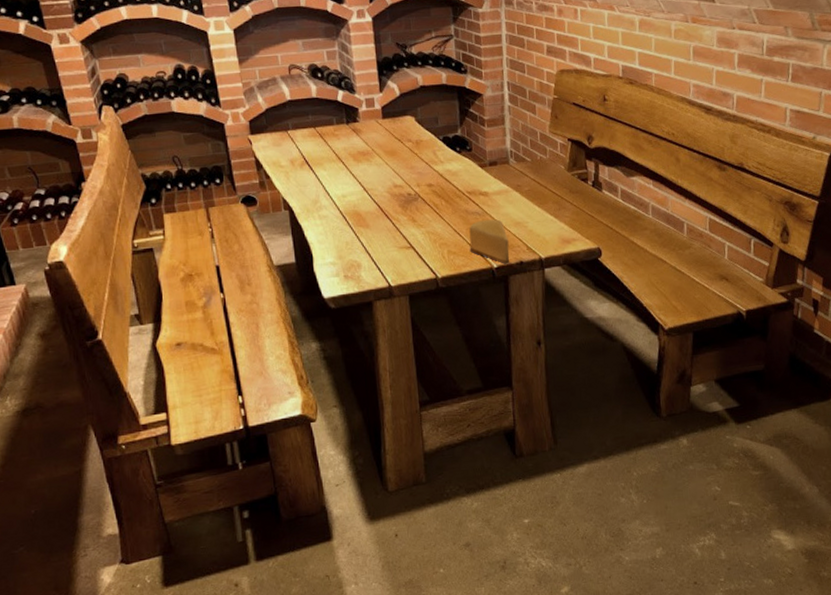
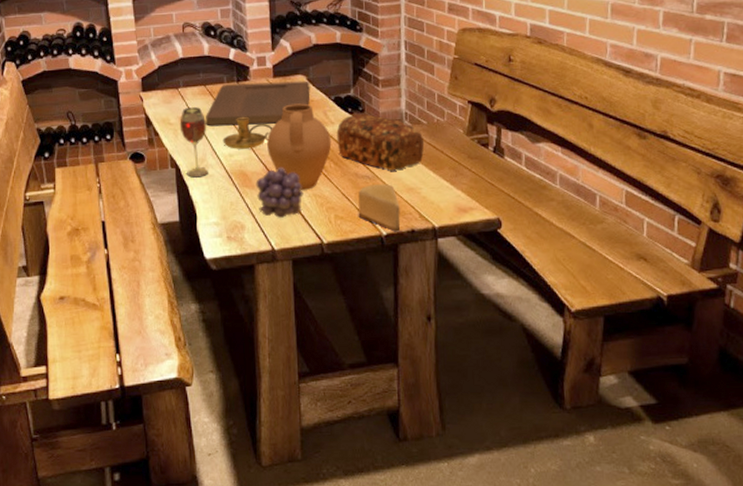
wineglass: none [290,149,322,219] -> present [179,107,208,178]
cutting board: none [317,121,419,168] -> present [206,80,310,126]
candlestick: none [335,157,385,190] -> present [223,116,273,149]
grapes: none [370,207,417,255] -> present [255,168,304,218]
jug: none [379,143,442,228] -> present [267,103,332,190]
bread loaf: none [446,152,529,207] -> present [336,113,425,171]

